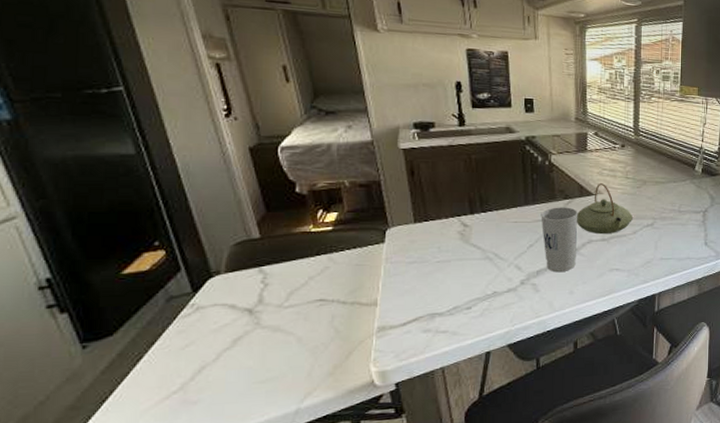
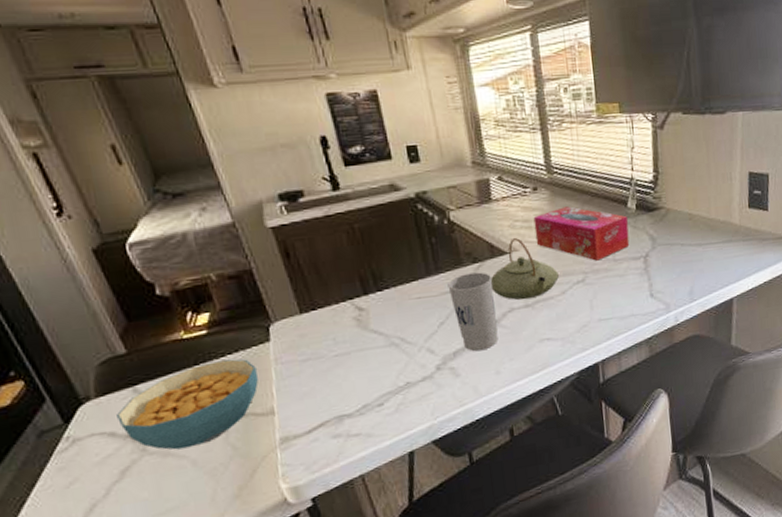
cereal bowl: none [240,254,368,327] -> present [117,359,258,450]
tissue box: none [618,163,694,210] -> present [533,206,630,261]

